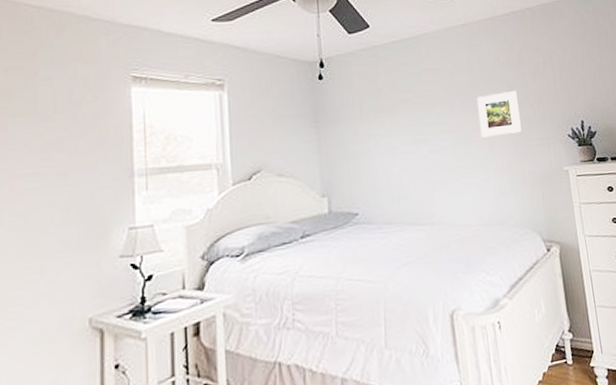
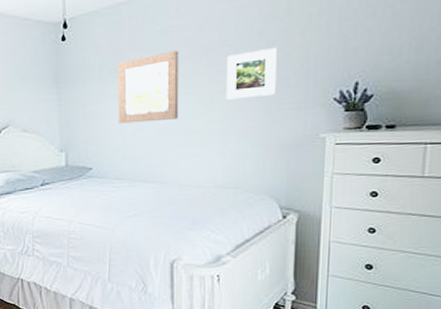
wall art: none [376,91,441,164] -> present [117,50,179,124]

